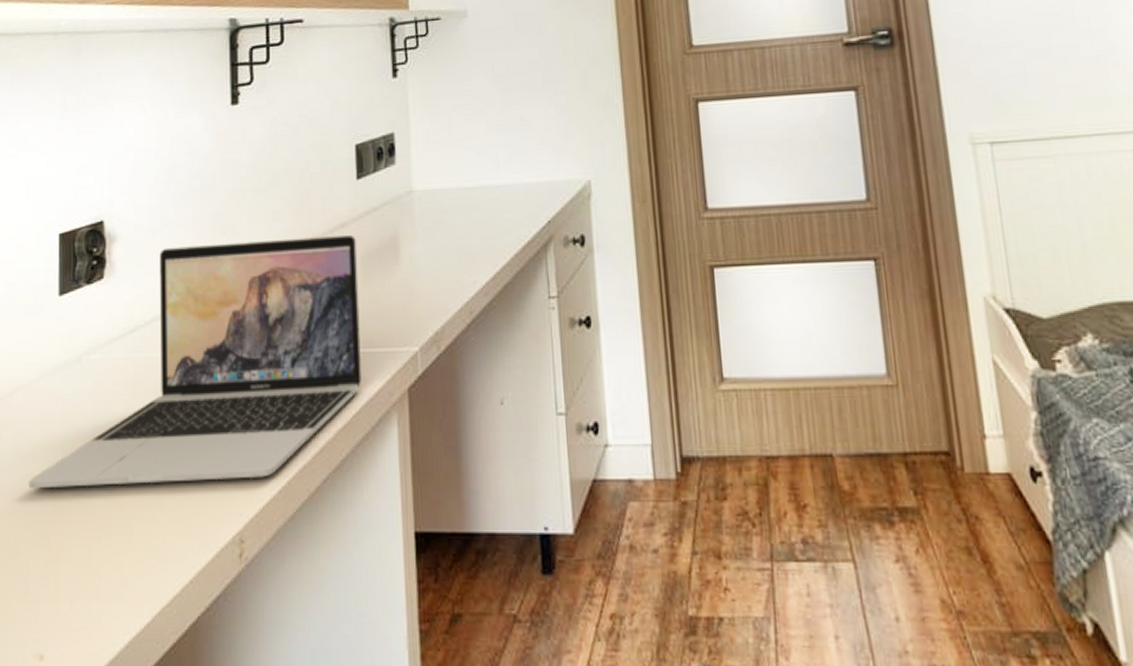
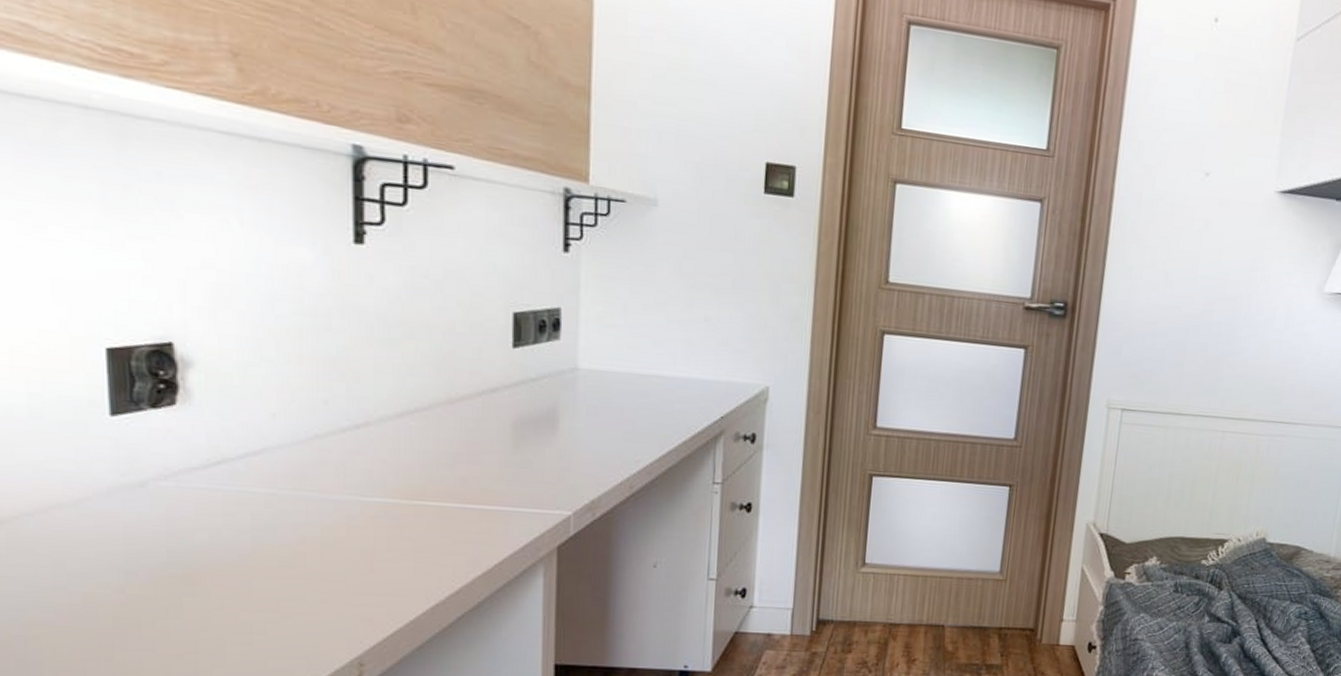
laptop: present [28,234,362,489] -> none [79,383,509,612]

